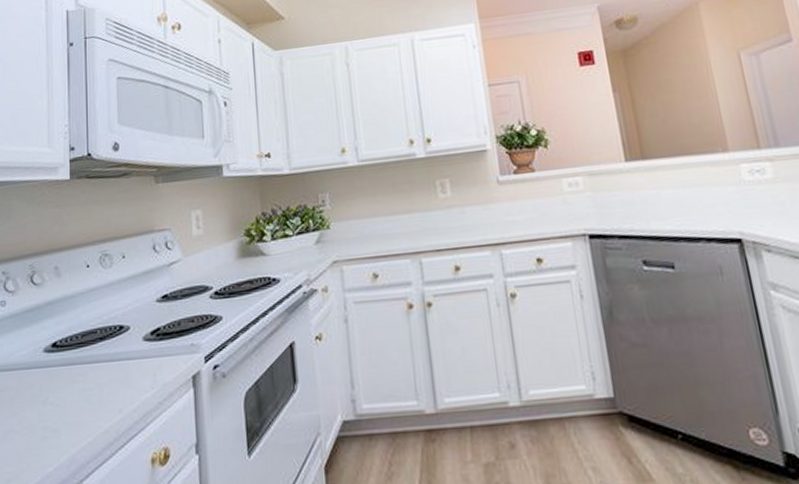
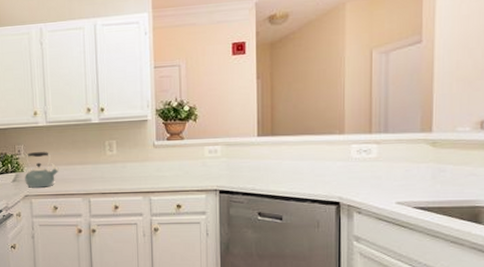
kettle: none [332,199,378,250] -> present [25,152,59,188]

